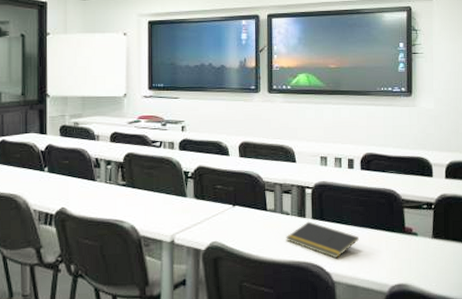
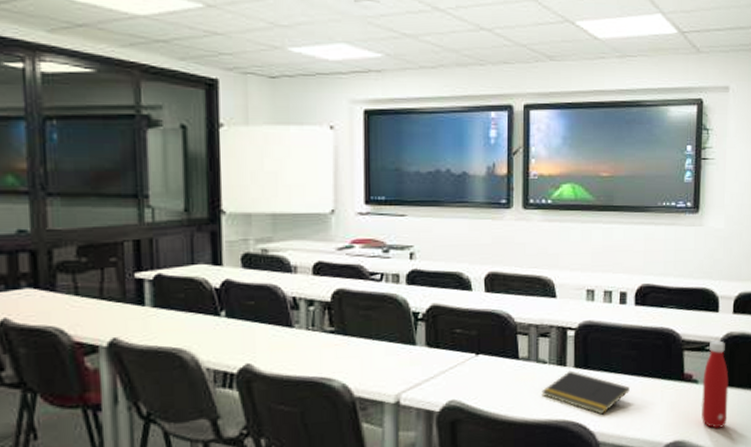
bottle: none [421,201,445,275] -> present [701,340,729,429]

